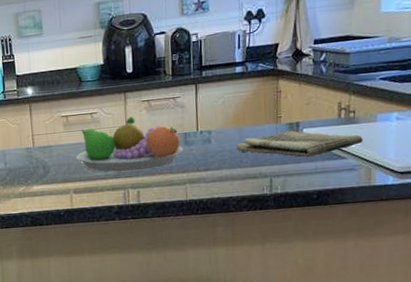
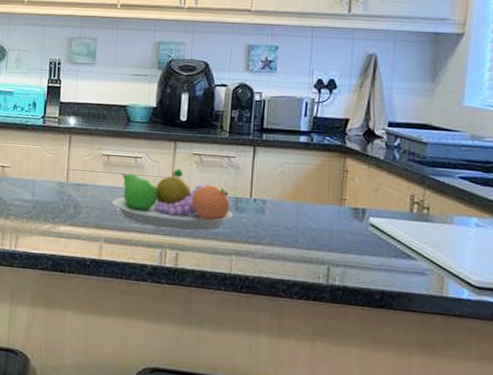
dish towel: present [236,130,363,158] -> none [292,216,436,251]

